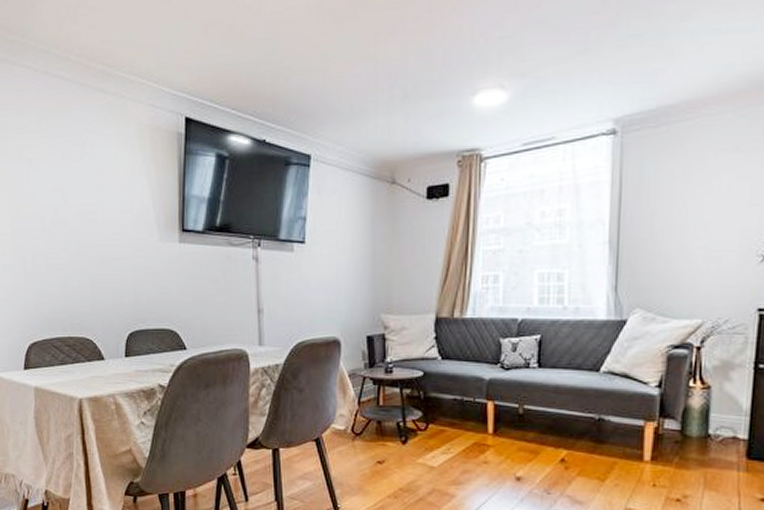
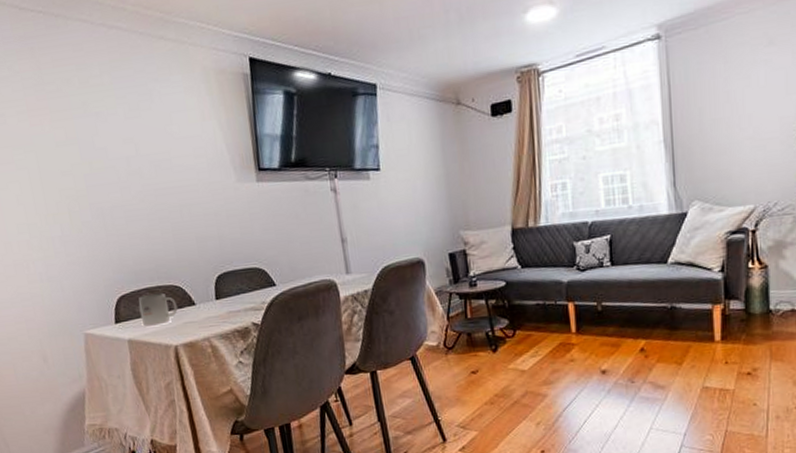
mug: none [49,344,86,376] -> present [138,292,178,327]

